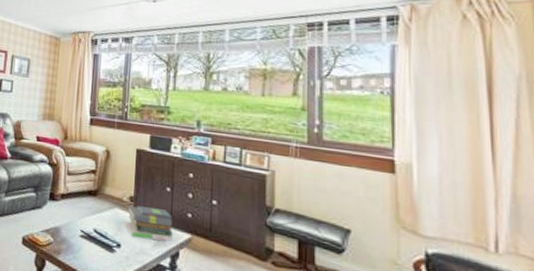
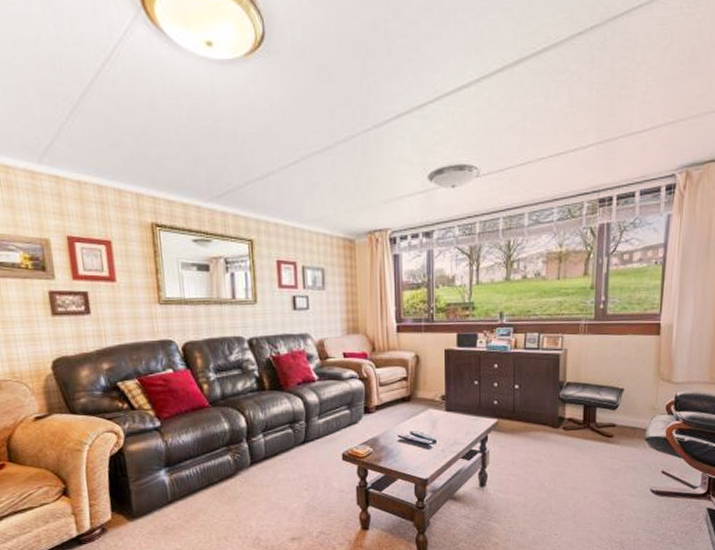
books: present [123,206,173,242] -> none [437,402,482,432]

